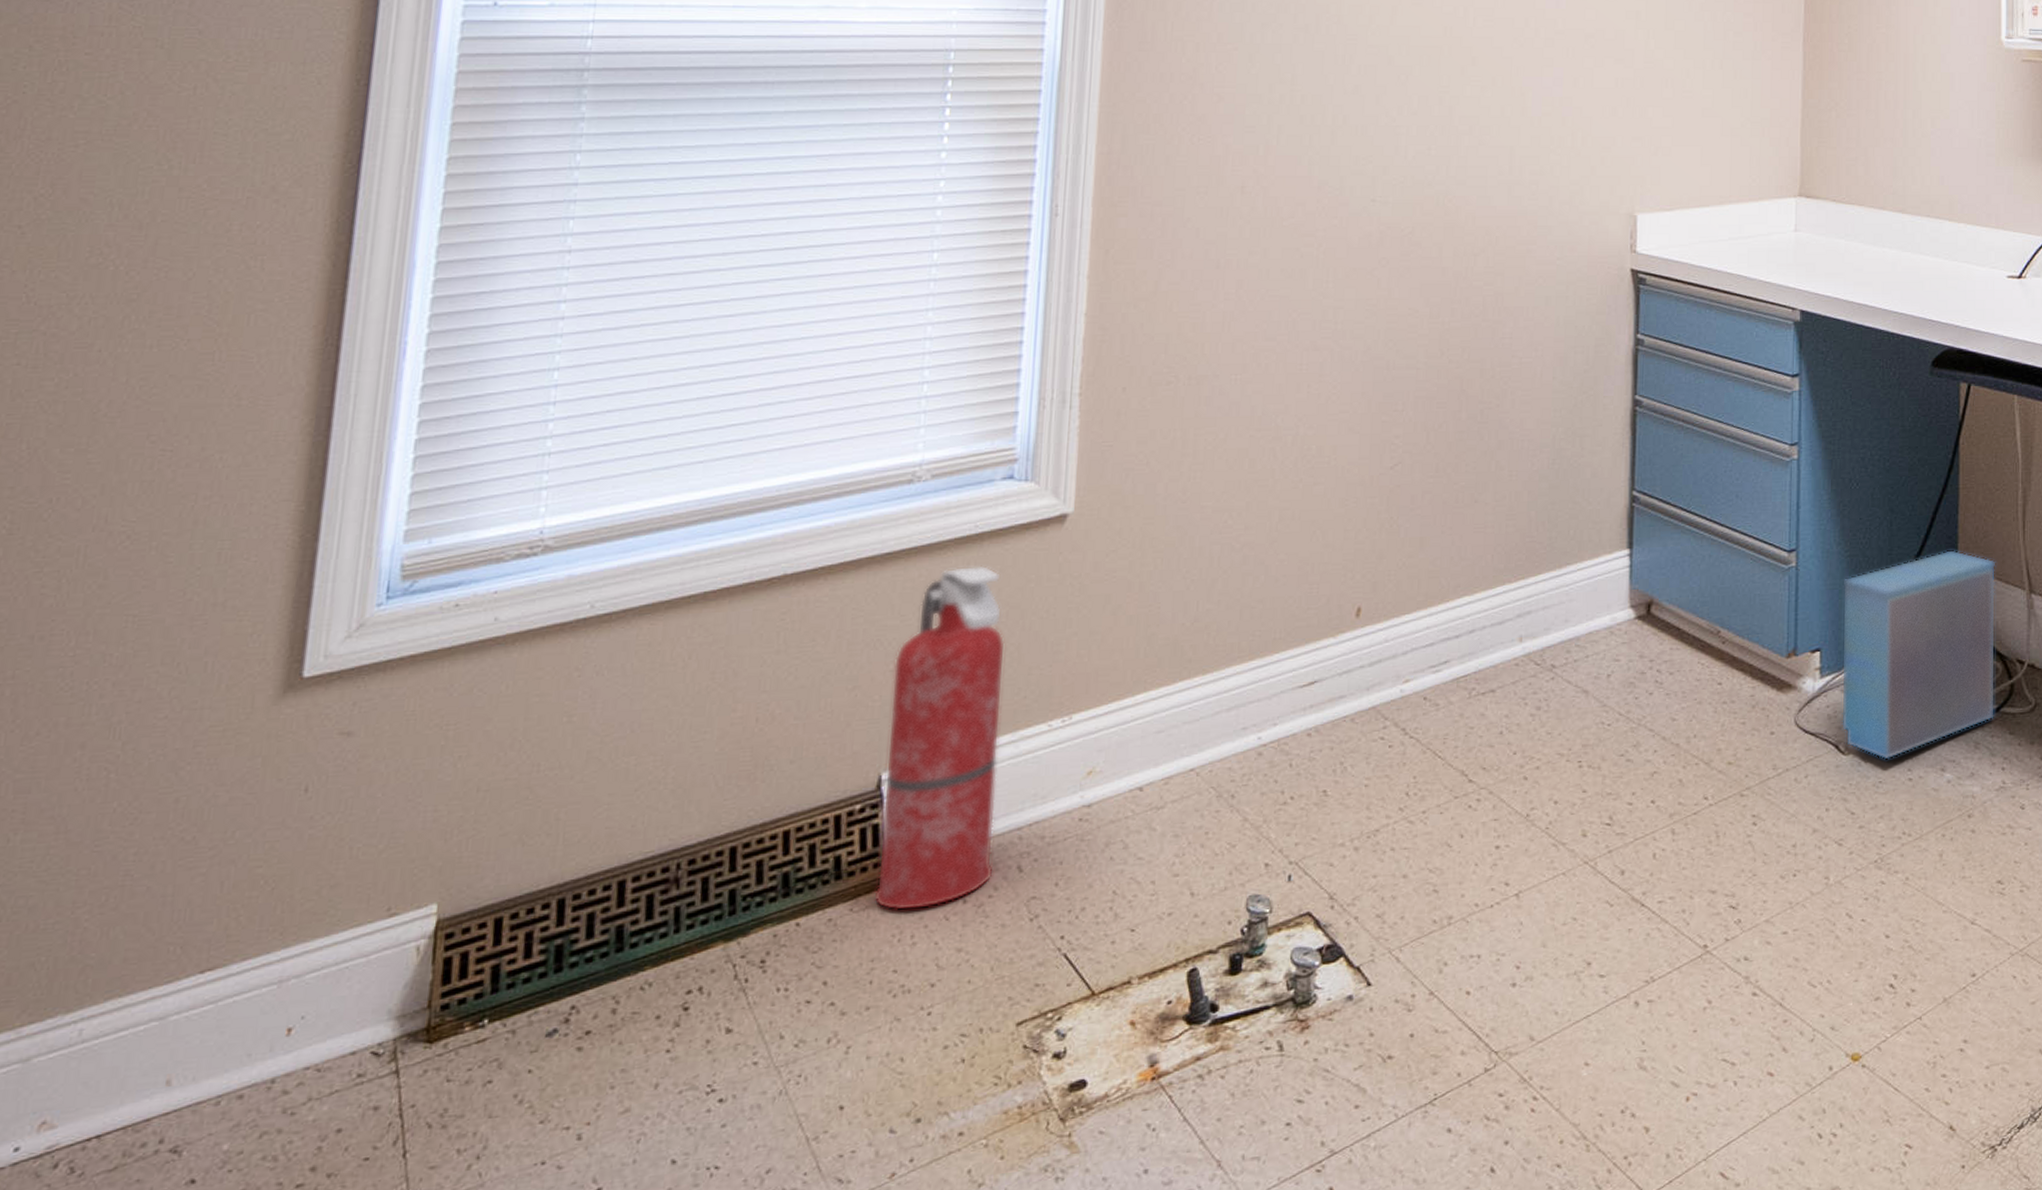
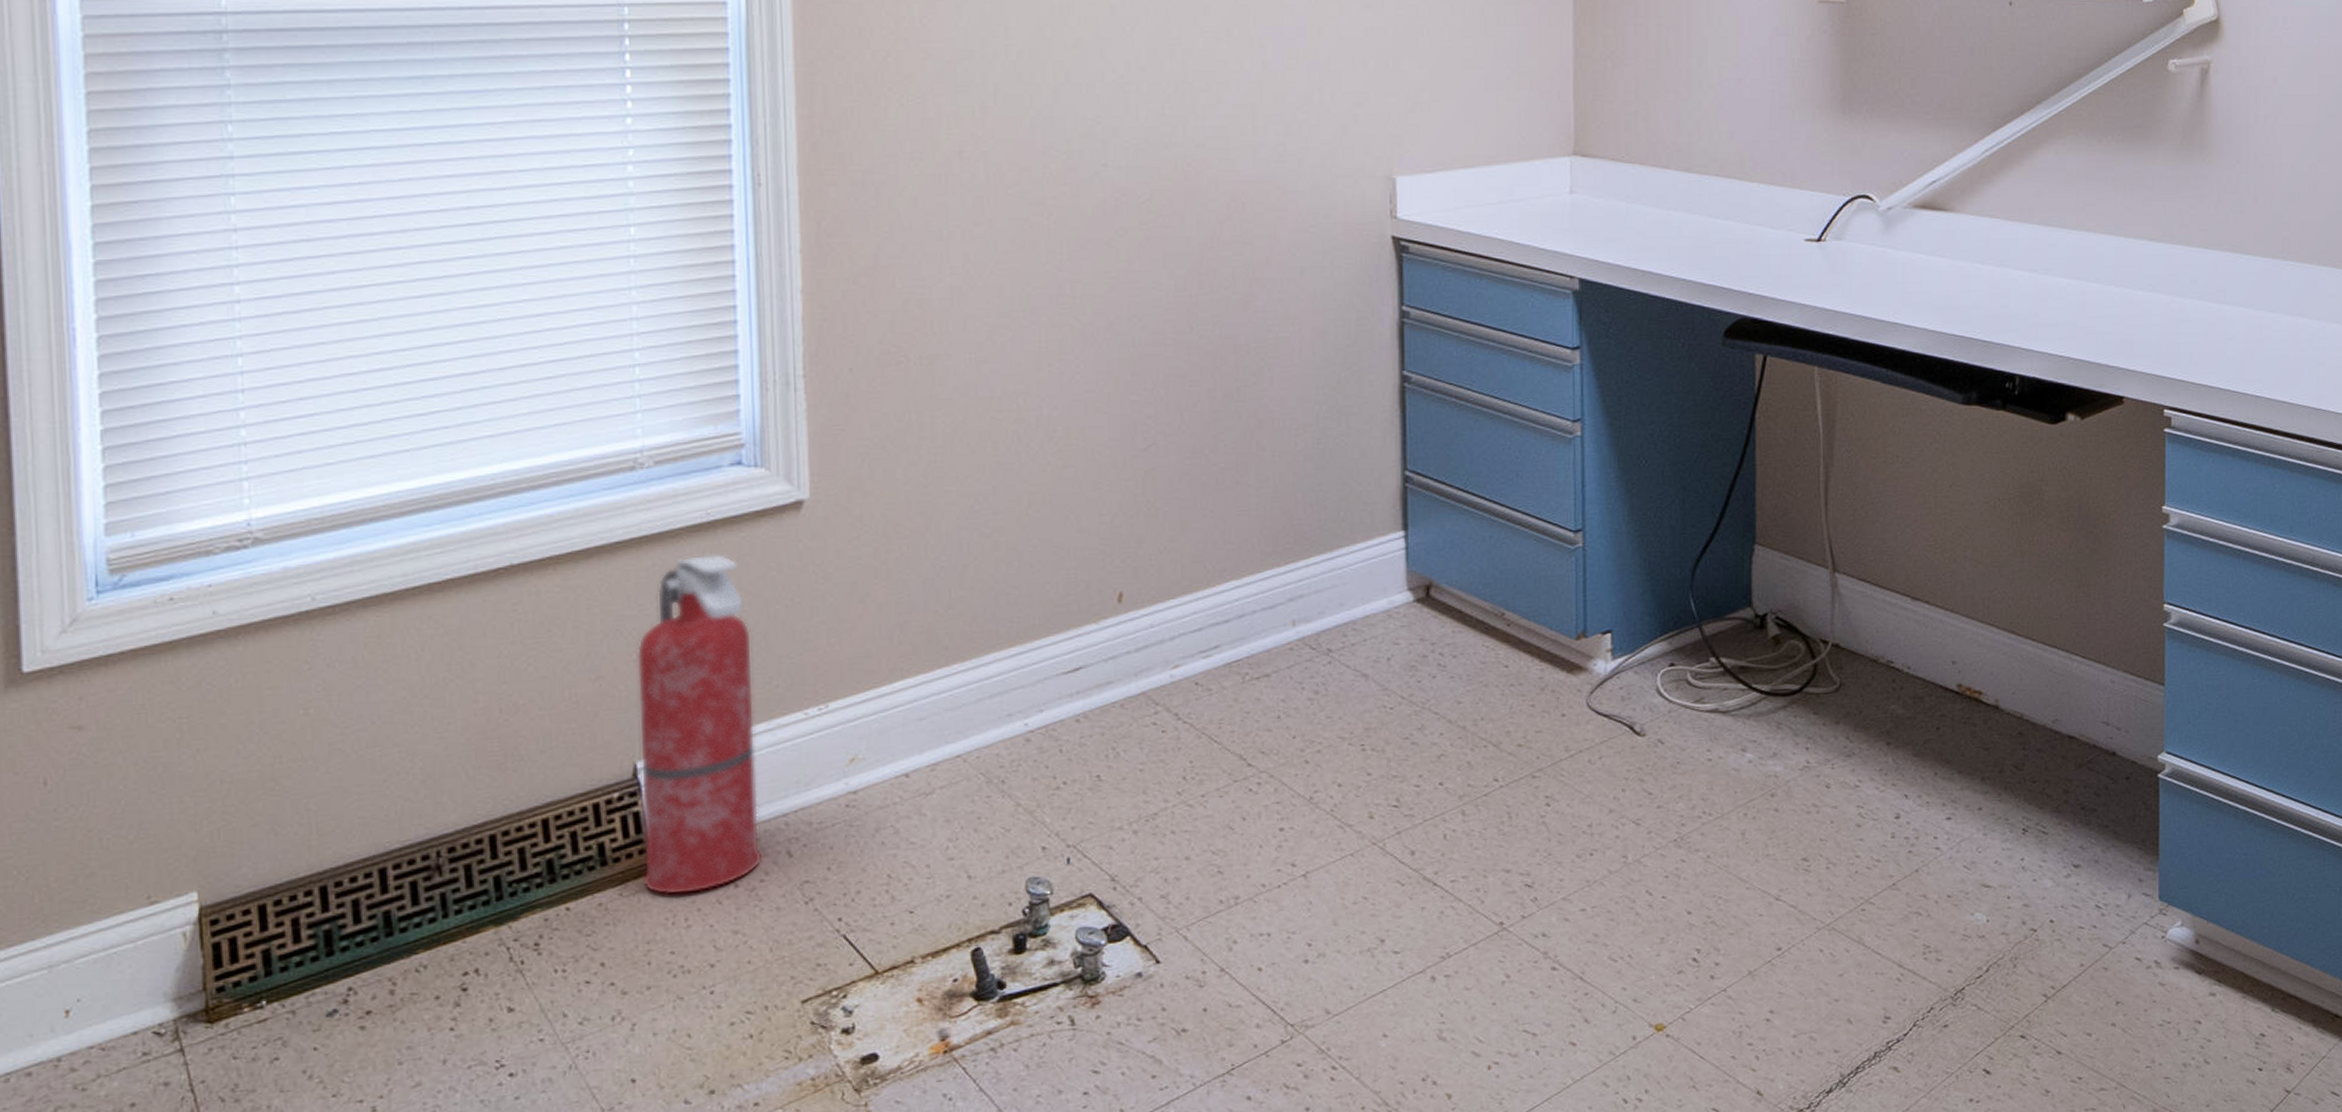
storage bin: present [1841,550,1996,760] -> none [1633,528,1798,741]

